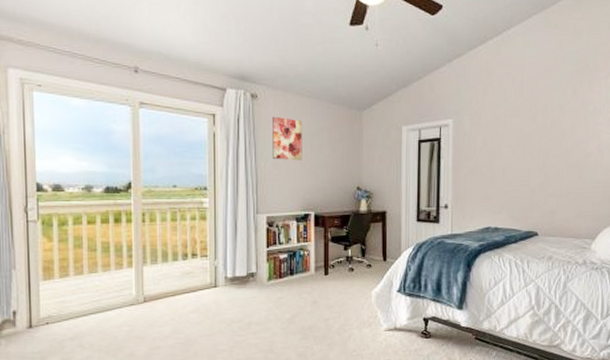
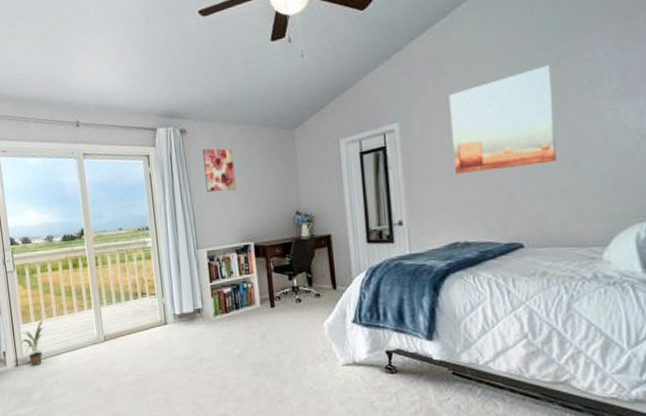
potted plant: none [37,277,76,328] -> present [20,320,49,366]
wall art: none [493,91,570,170] -> present [449,65,556,174]

